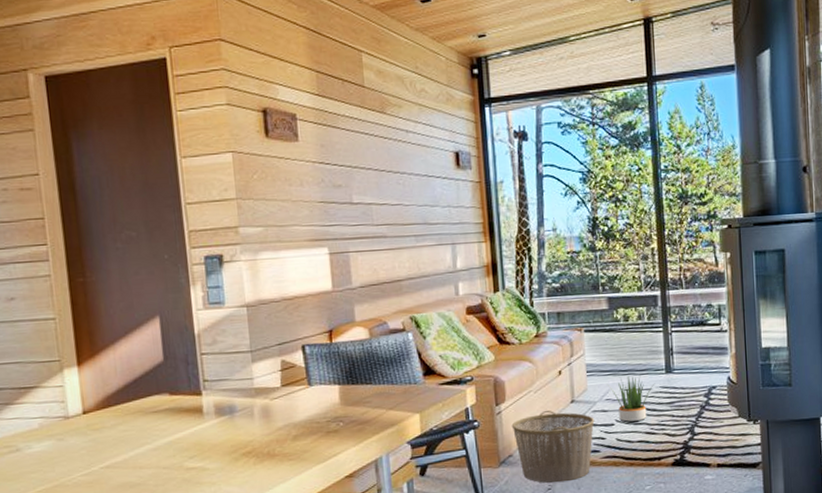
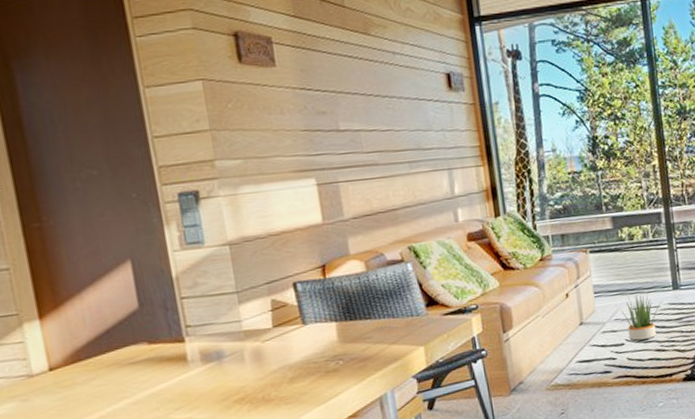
basket: present [511,410,595,483] -> none [520,334,605,408]

